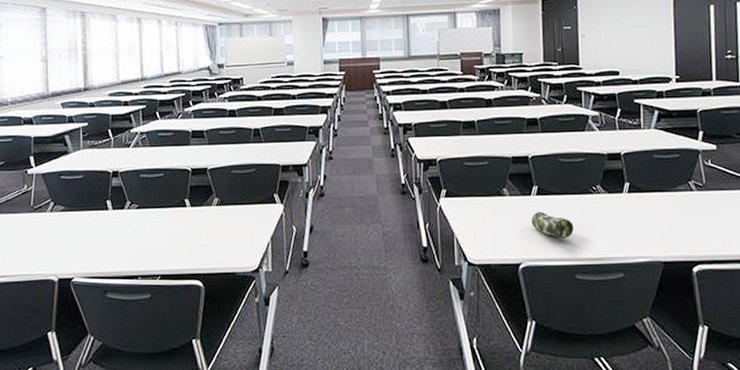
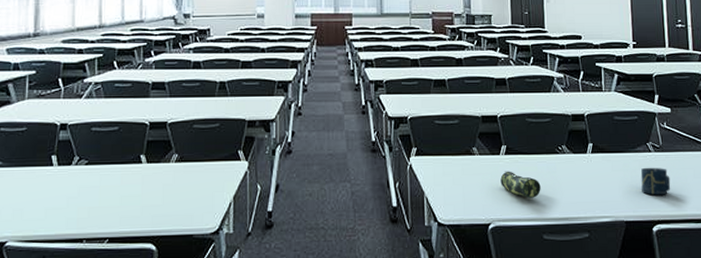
cup: none [681,206,714,236] -> present [640,167,671,196]

